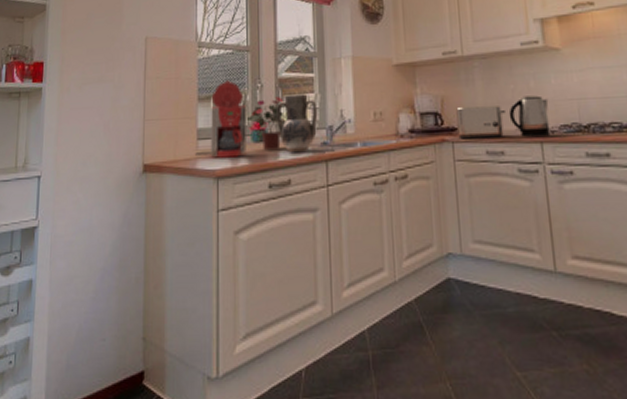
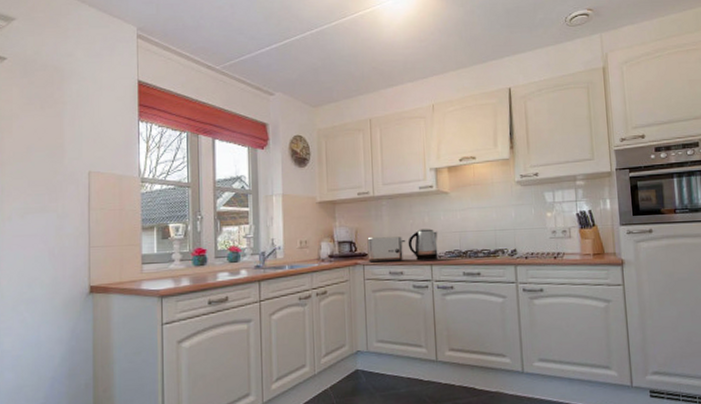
coffee maker: present [195,80,246,158] -> none [140,212,188,280]
potted flower: present [246,97,286,151] -> none [187,227,224,273]
ceramic jug: present [275,94,318,152] -> none [214,225,252,274]

